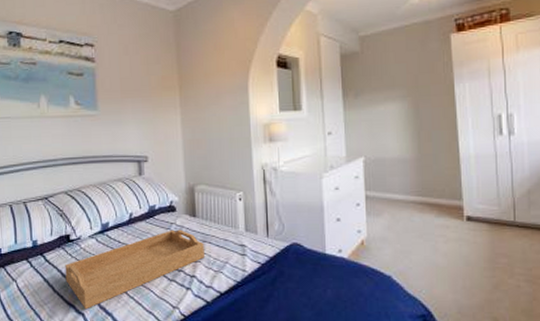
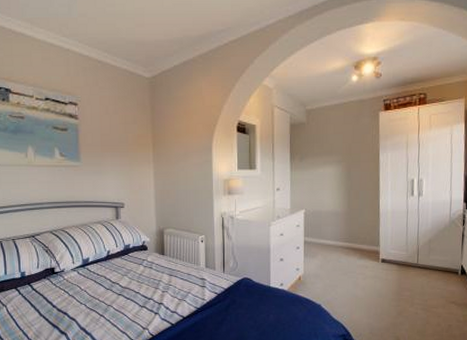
serving tray: present [65,229,205,310] -> none [50,265,171,330]

